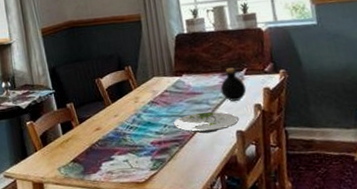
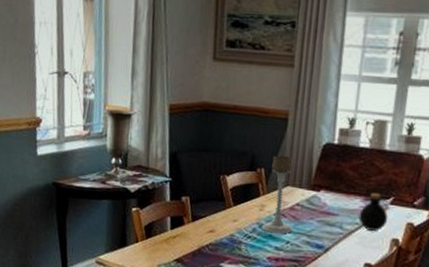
candle holder: none [136,51,167,121] -> present [262,155,293,234]
plate: present [173,111,240,134] -> none [297,235,372,260]

